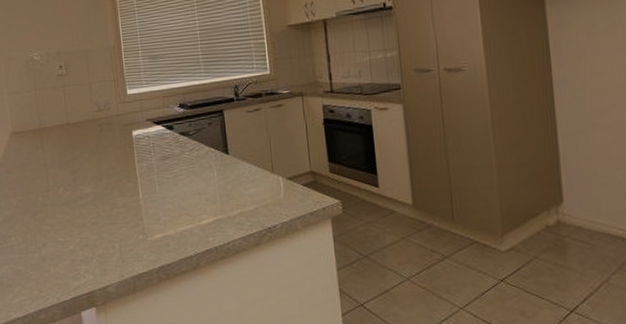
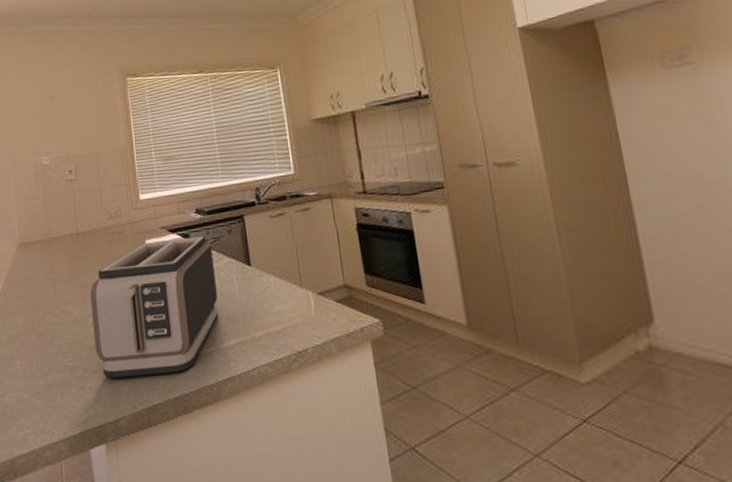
toaster: none [80,127,198,251] -> present [90,235,218,378]

